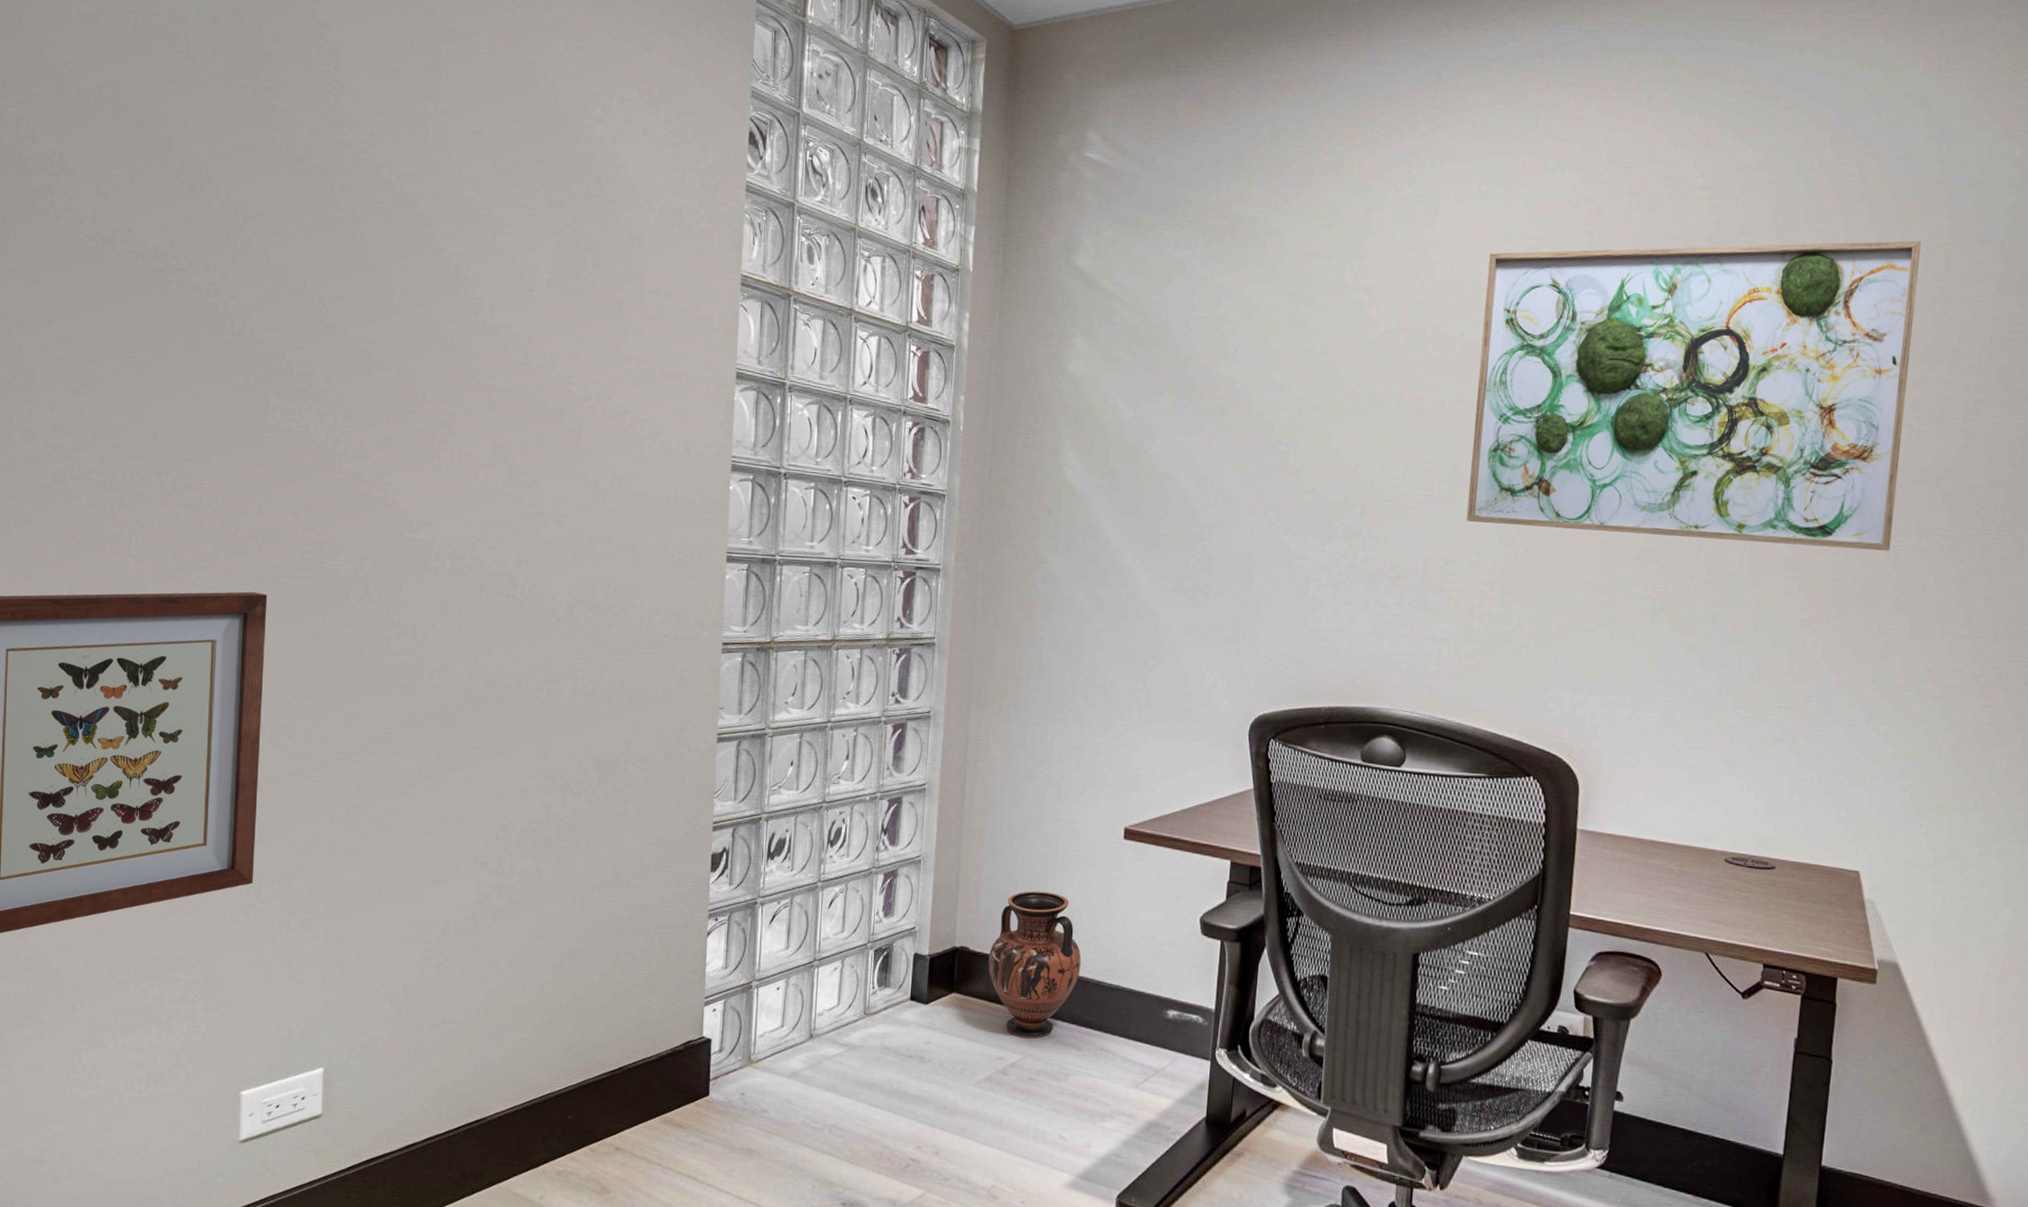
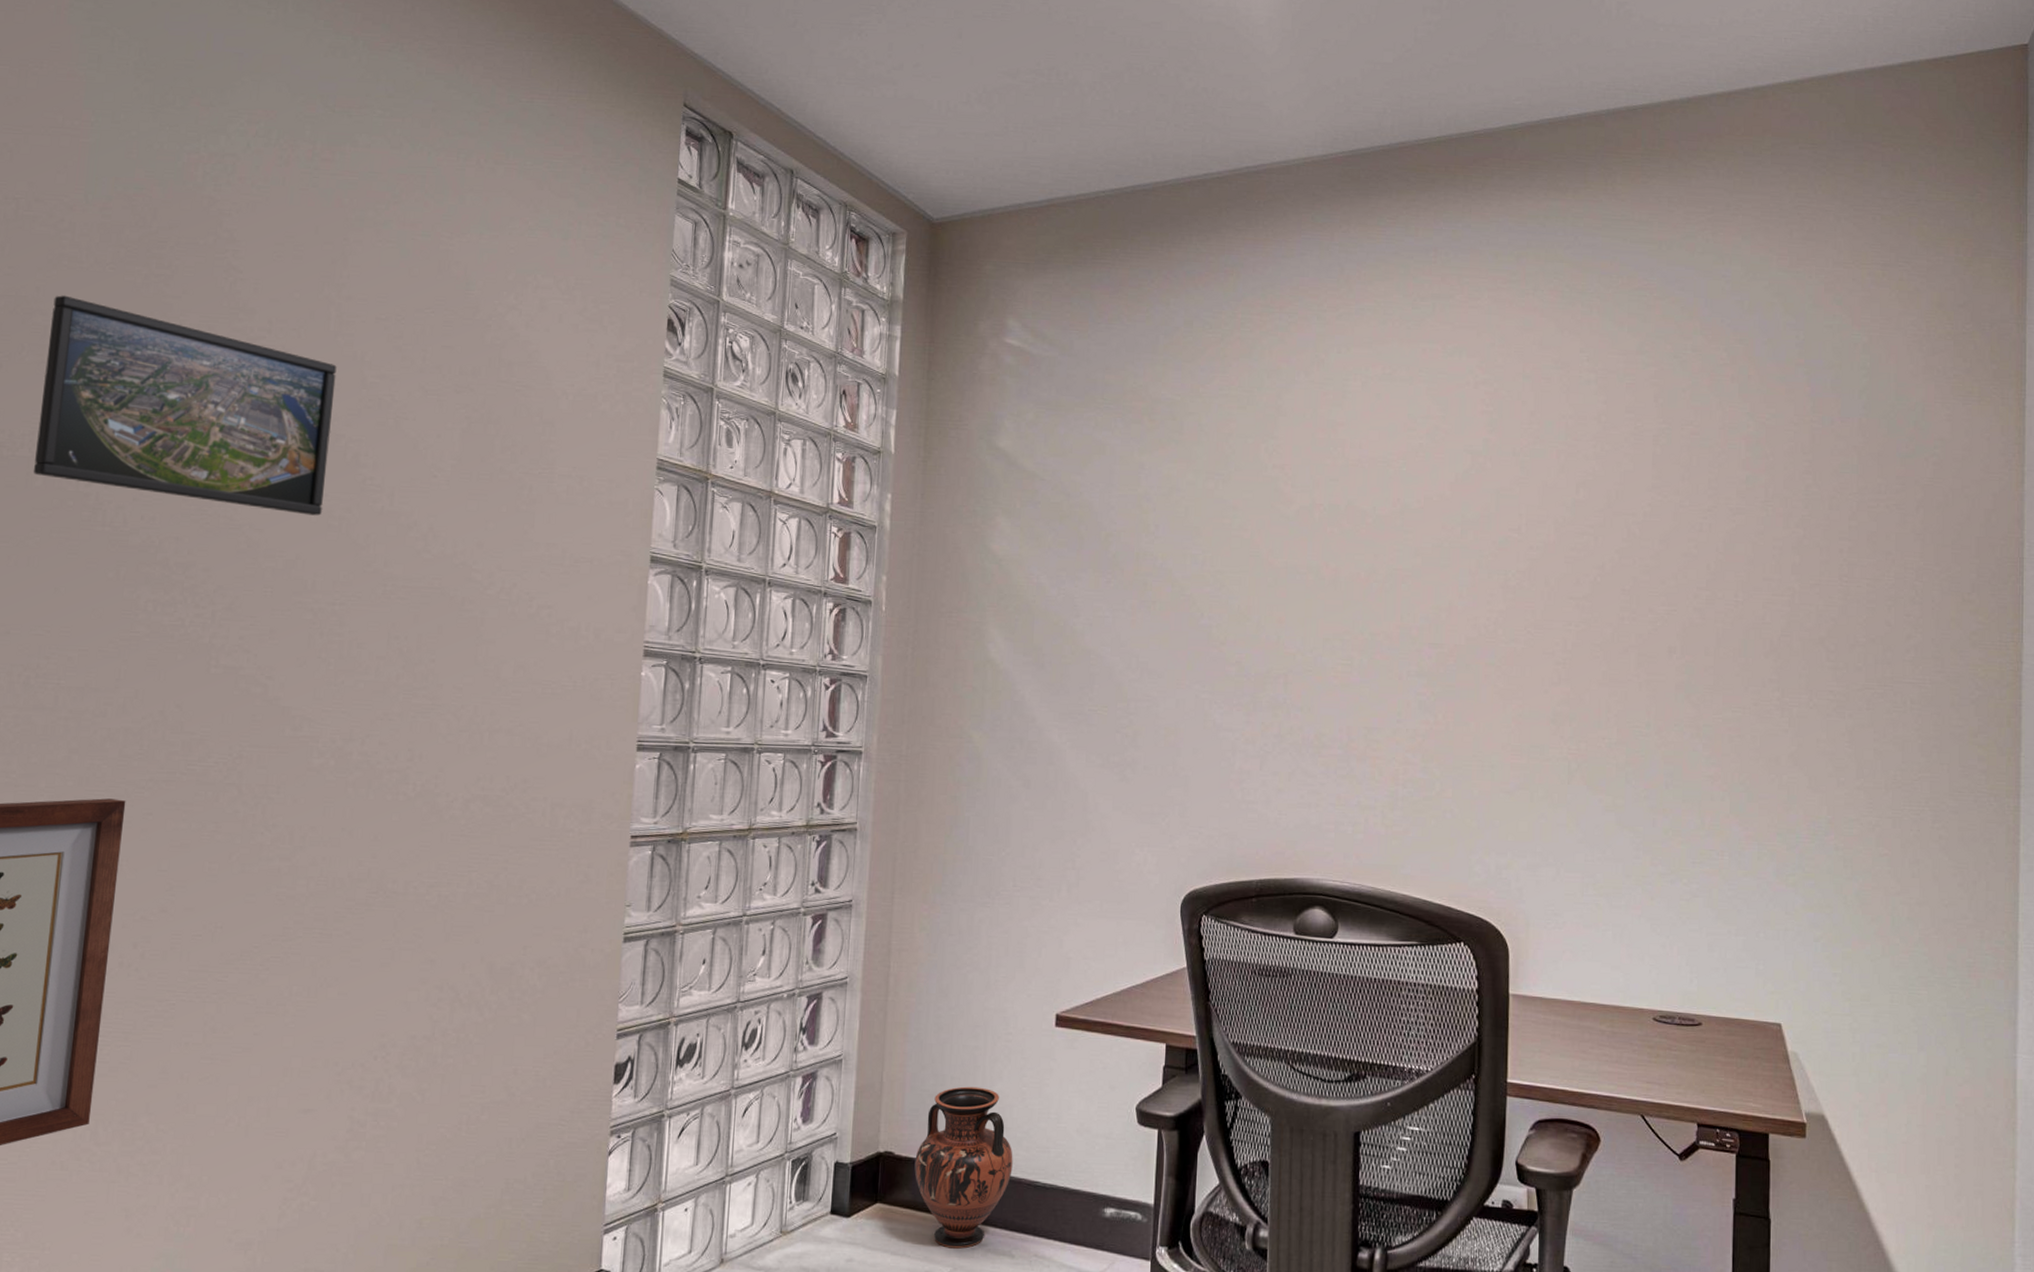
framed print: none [167,109,436,328] -> present [33,295,337,516]
wall art: present [1466,240,1921,551] -> none [1386,418,1788,708]

